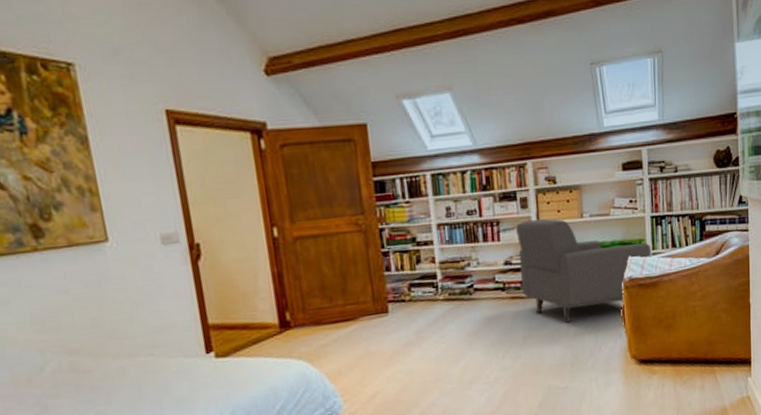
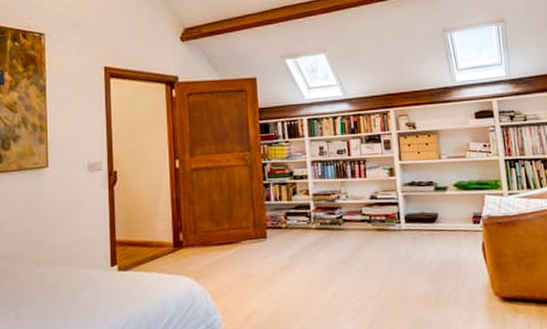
armchair: present [516,219,652,323] -> none [381,159,508,256]

